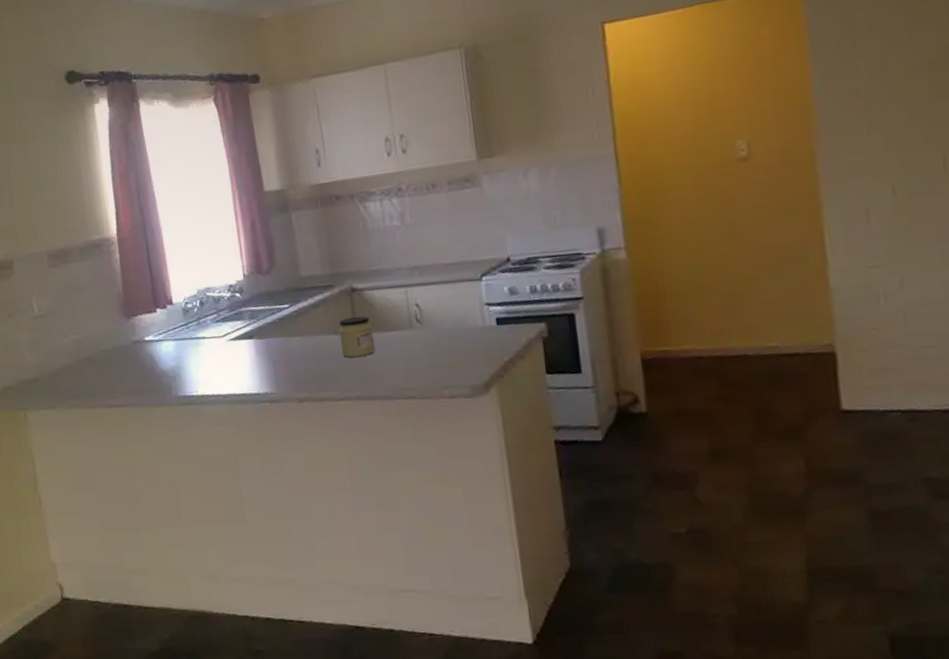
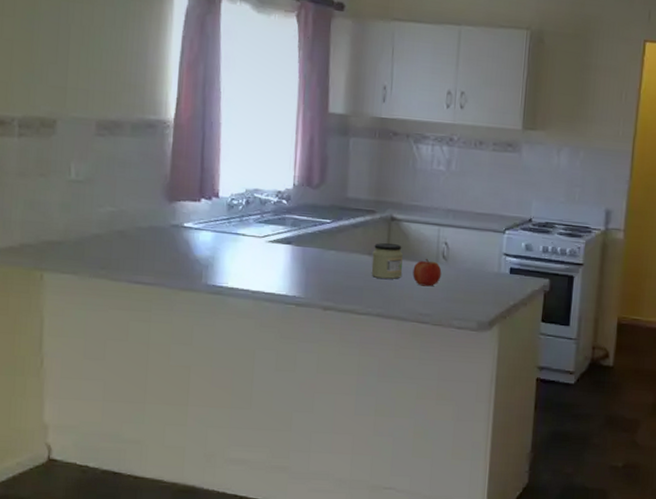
fruit: none [386,326,419,358] -> present [413,259,442,287]

